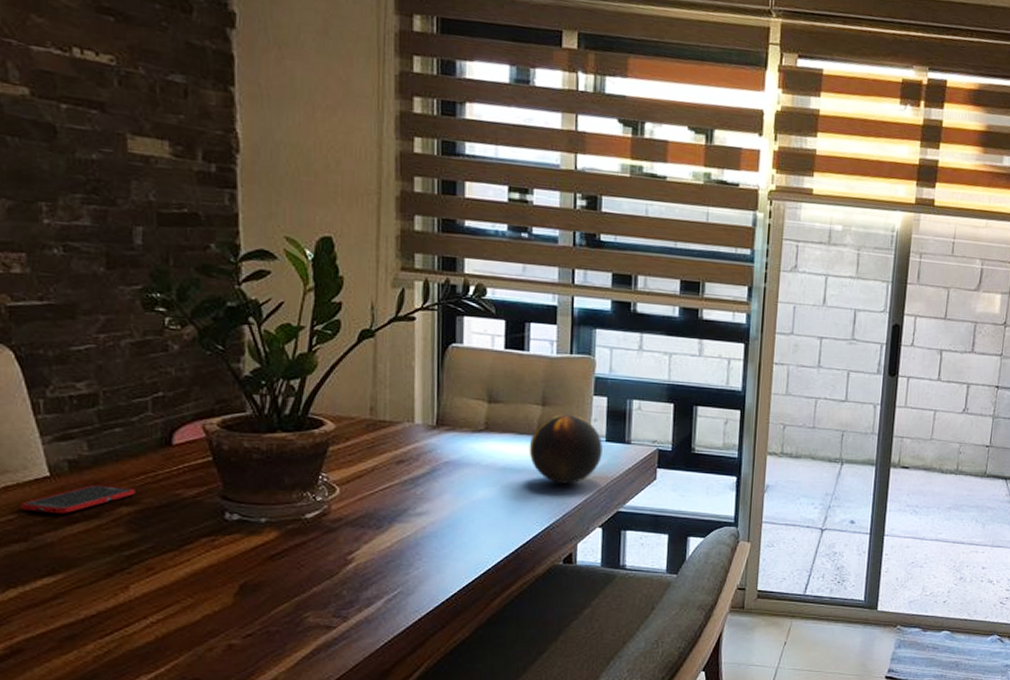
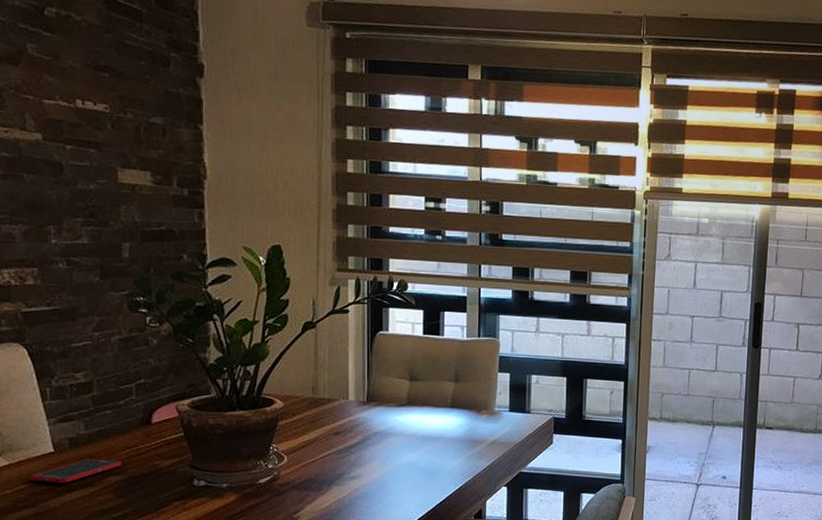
decorative orb: present [529,414,603,484] -> none [444,389,506,449]

